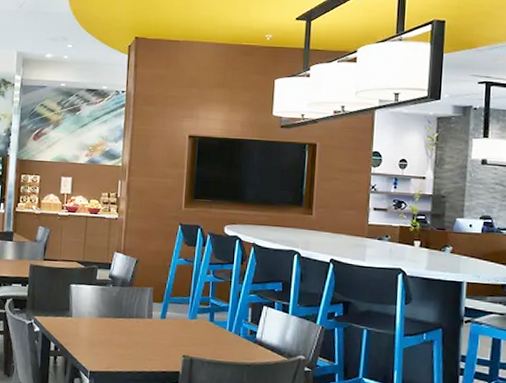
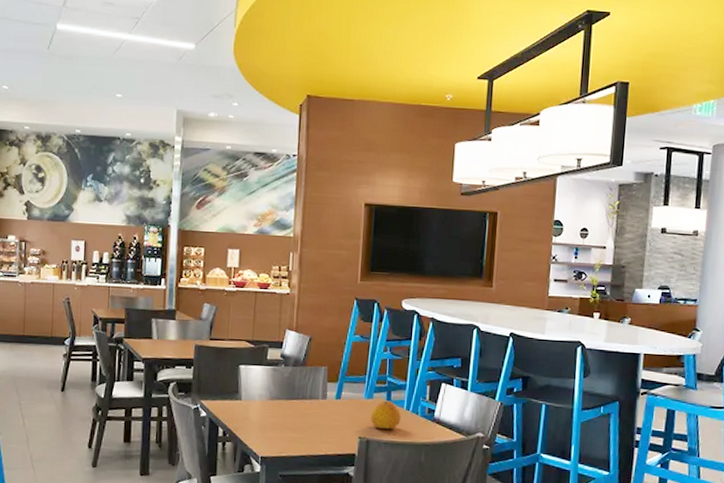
fruit: none [193,321,224,349] -> present [370,400,402,429]

